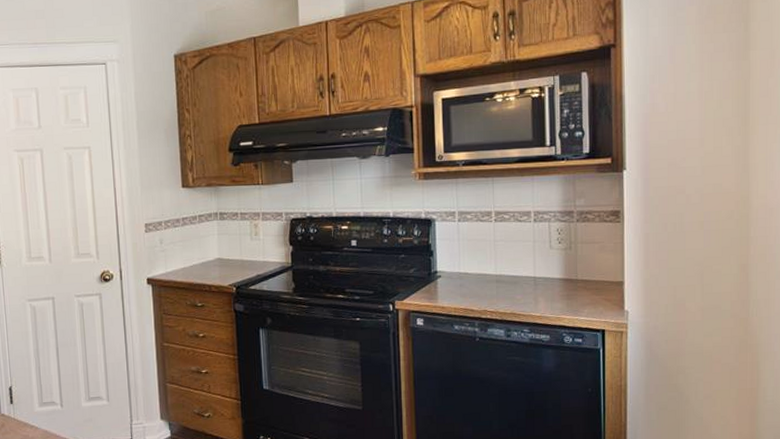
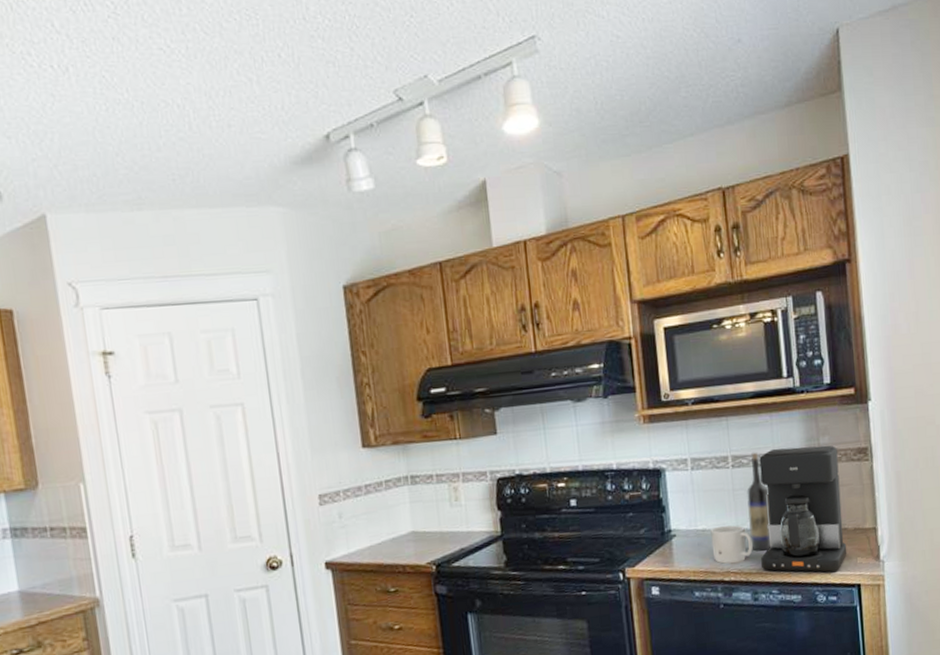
mug: none [472,270,510,304] -> present [710,525,754,565]
wine bottle: none [506,209,526,296] -> present [747,452,771,552]
coffee maker: none [514,207,595,317] -> present [759,445,847,572]

